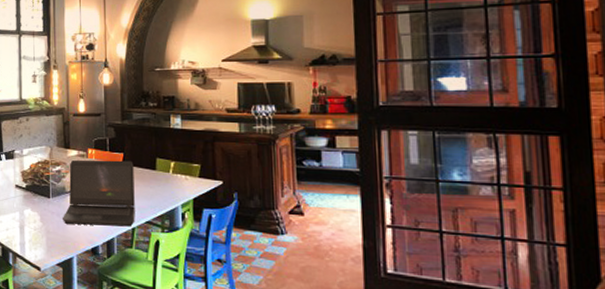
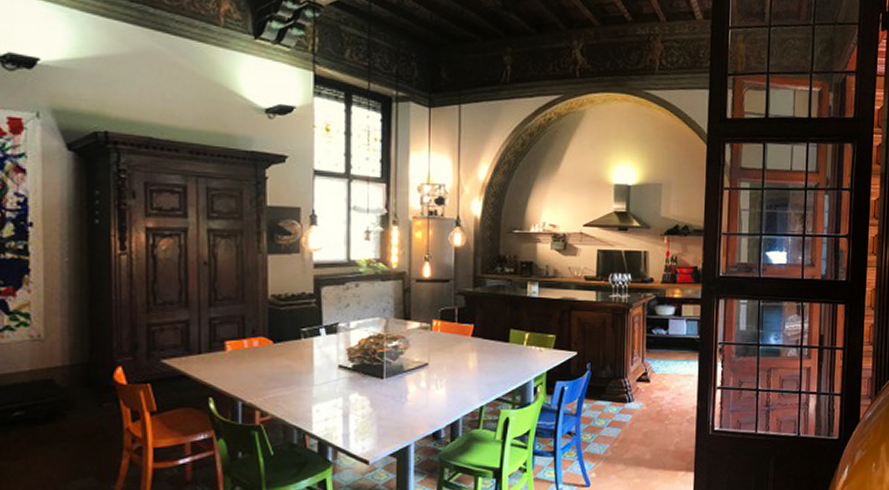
laptop computer: present [63,159,135,227] -> none [399,332,485,407]

